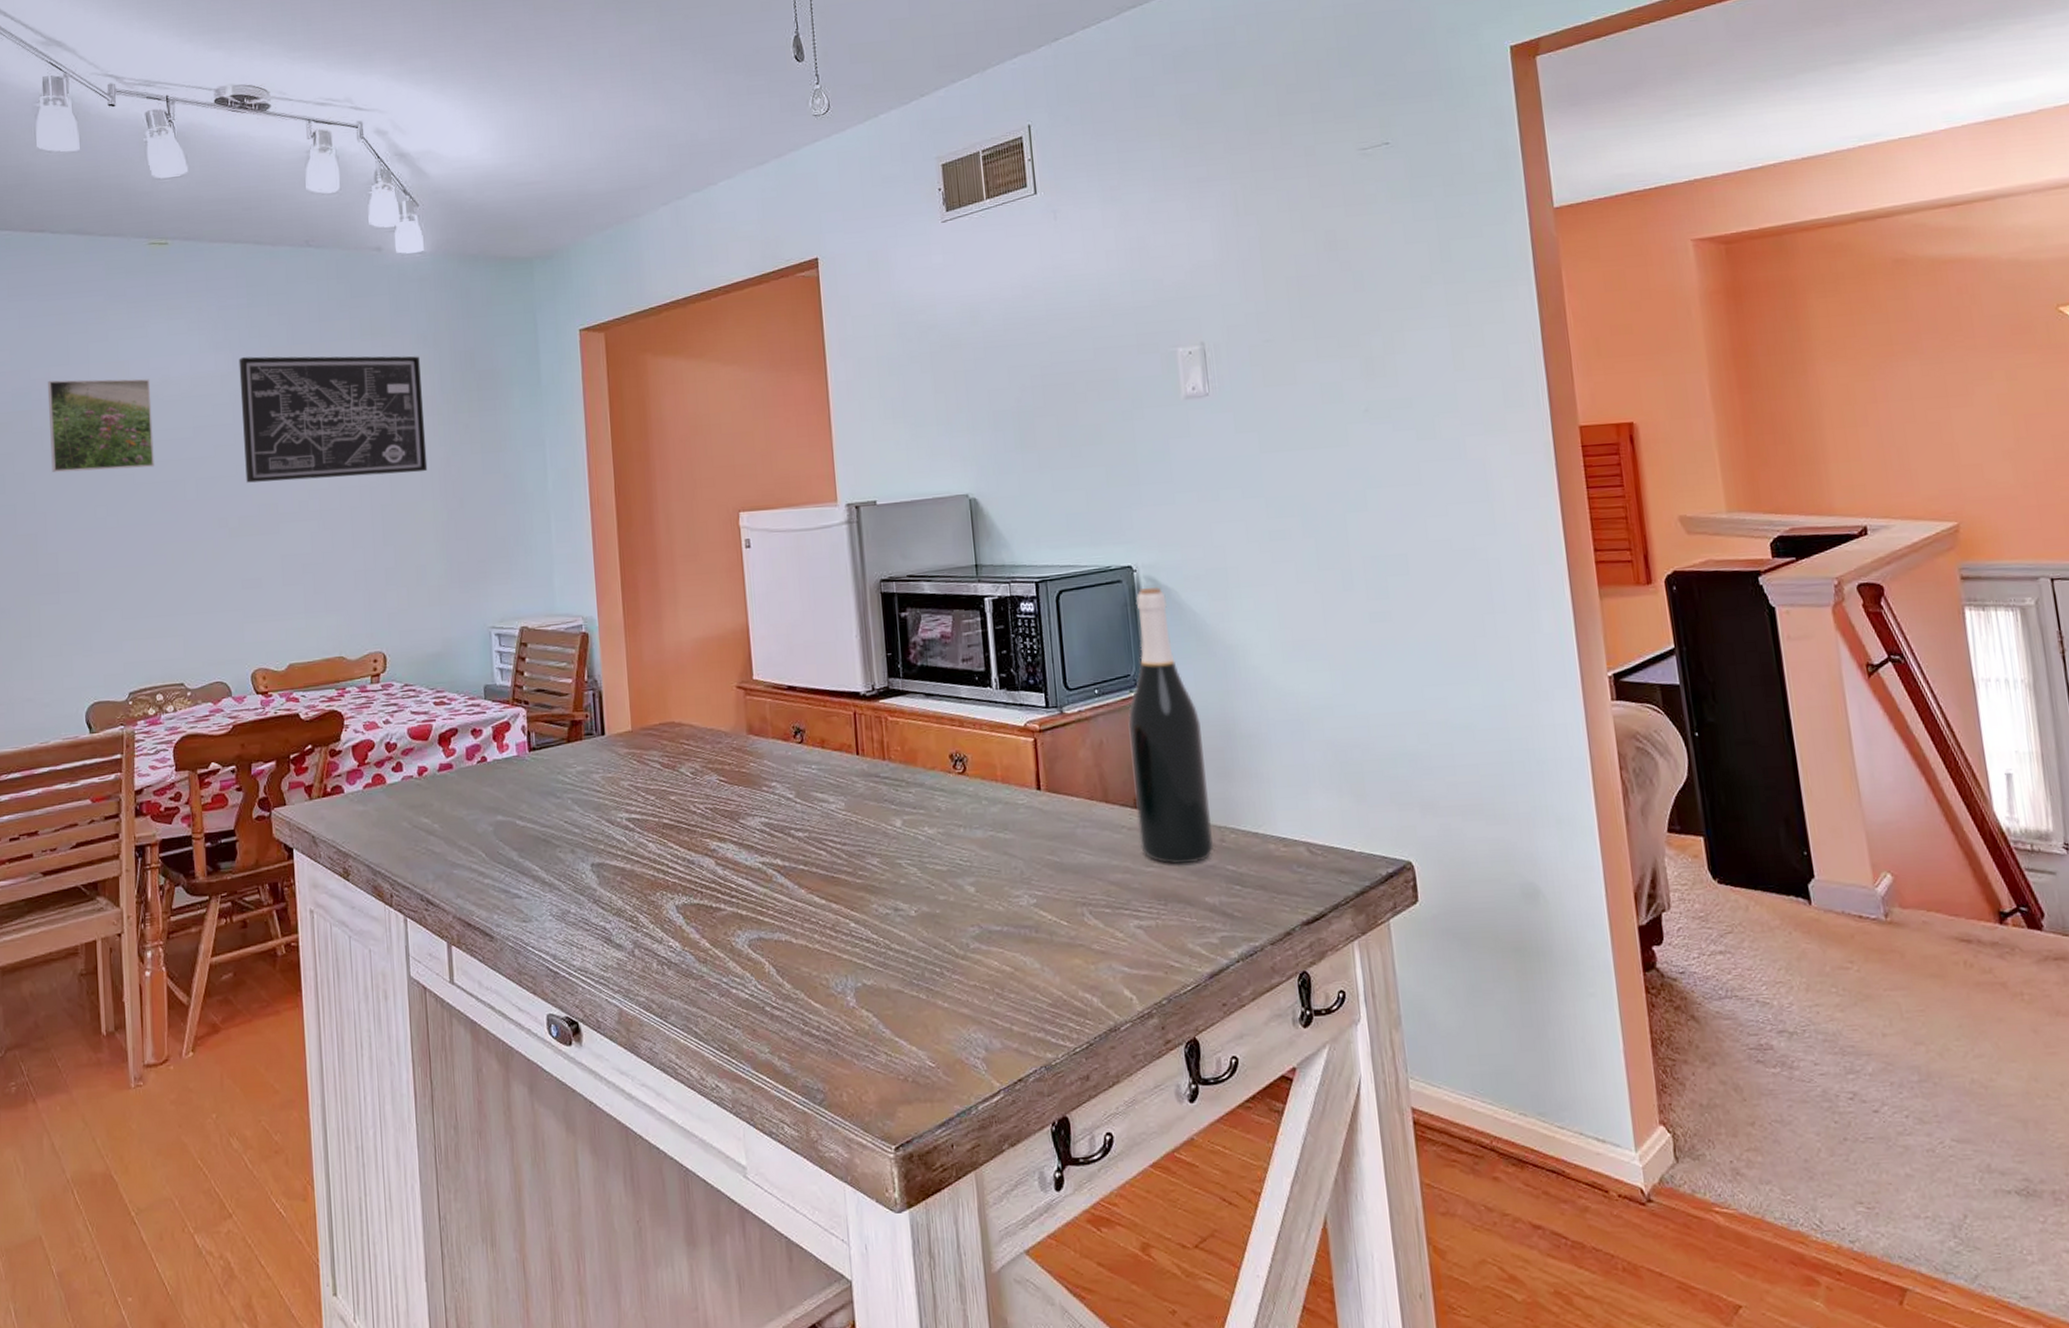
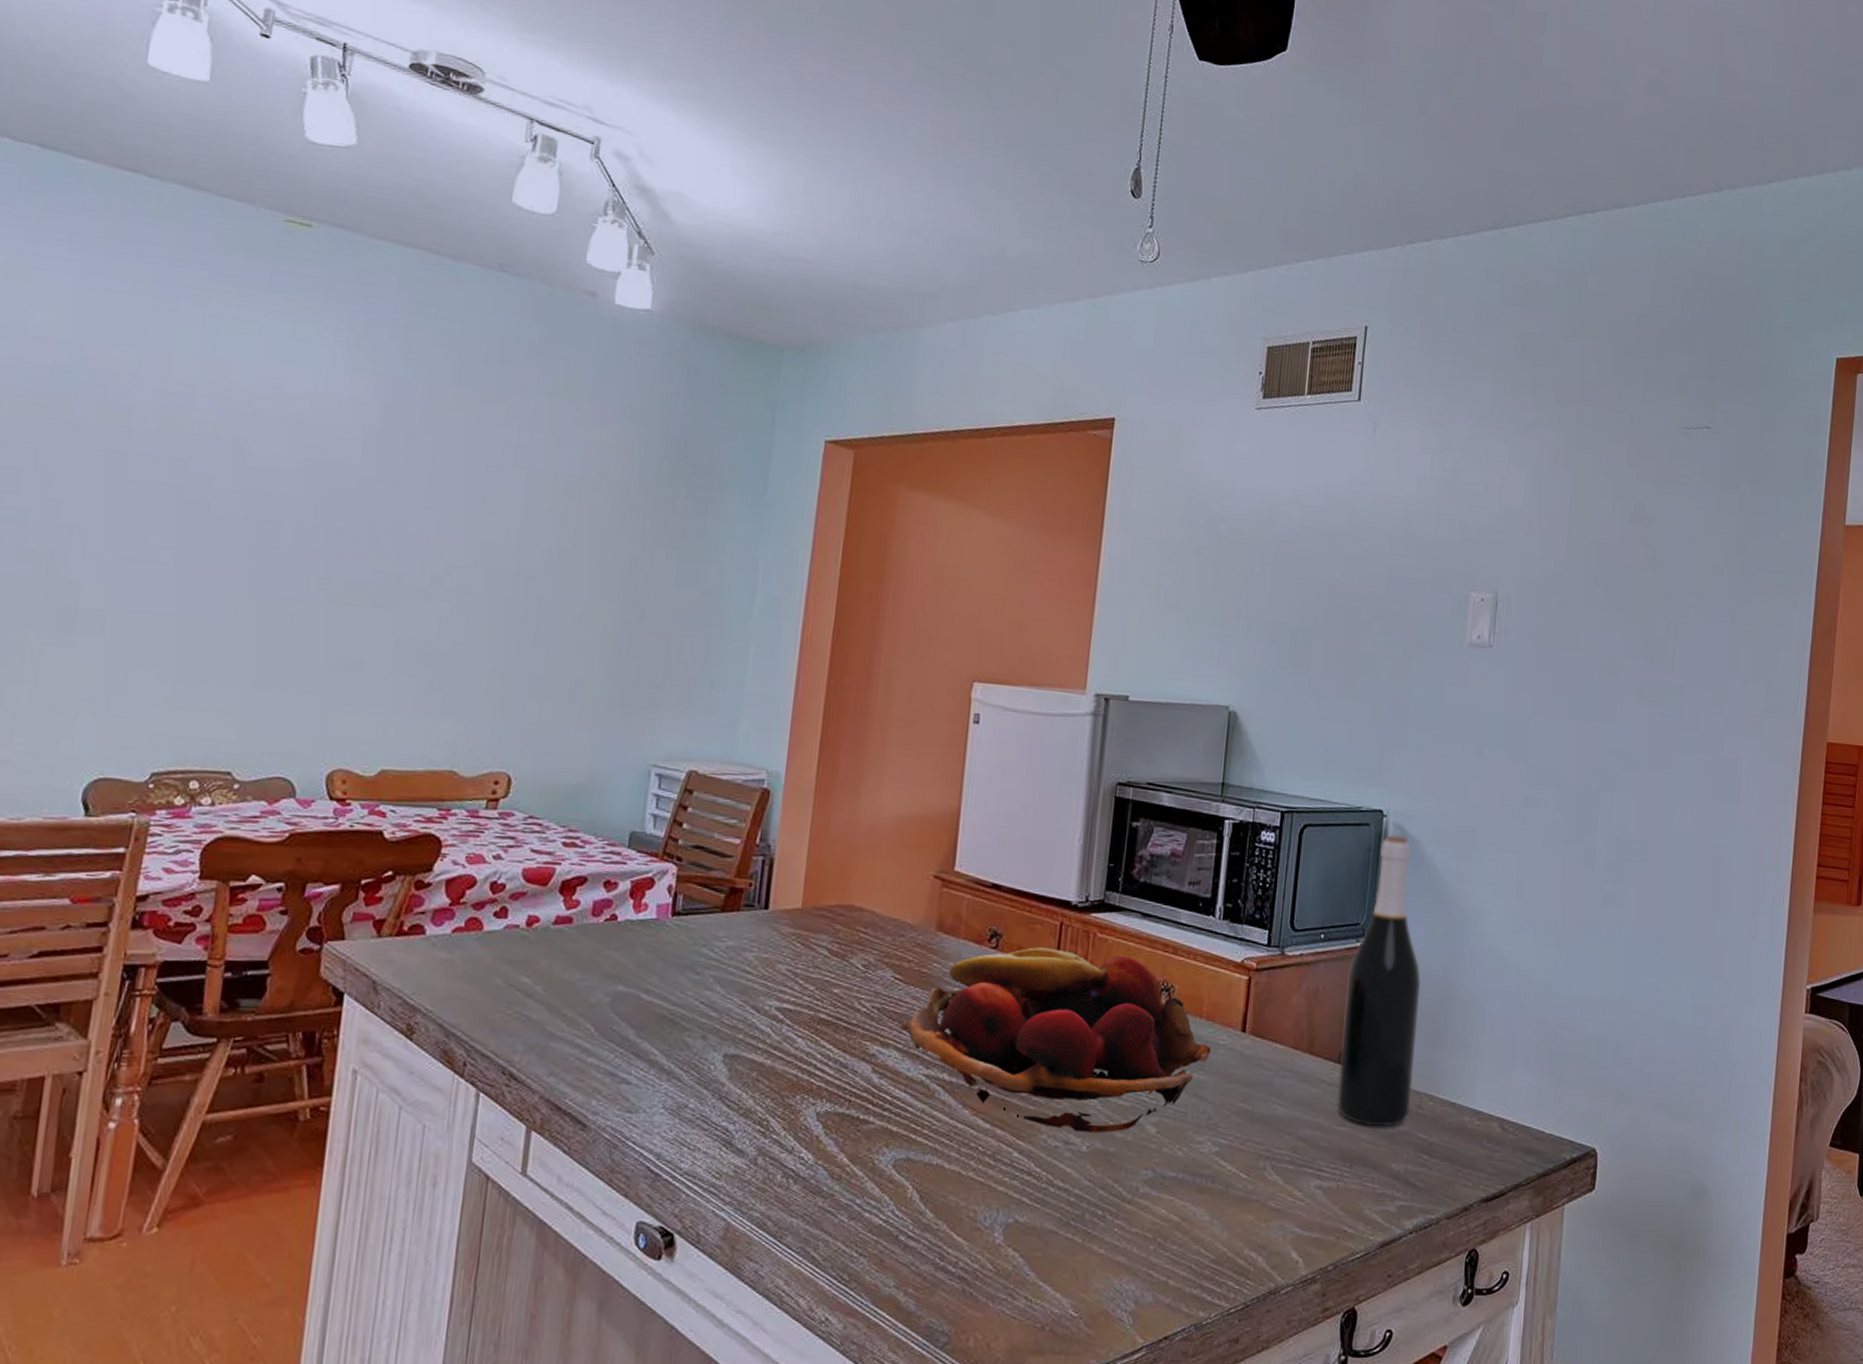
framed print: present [47,379,154,473] -> none [92,361,255,499]
wall art: present [238,356,428,483] -> none [365,387,621,570]
fruit basket: none [731,734,1012,899] -> present [899,947,1212,1133]

